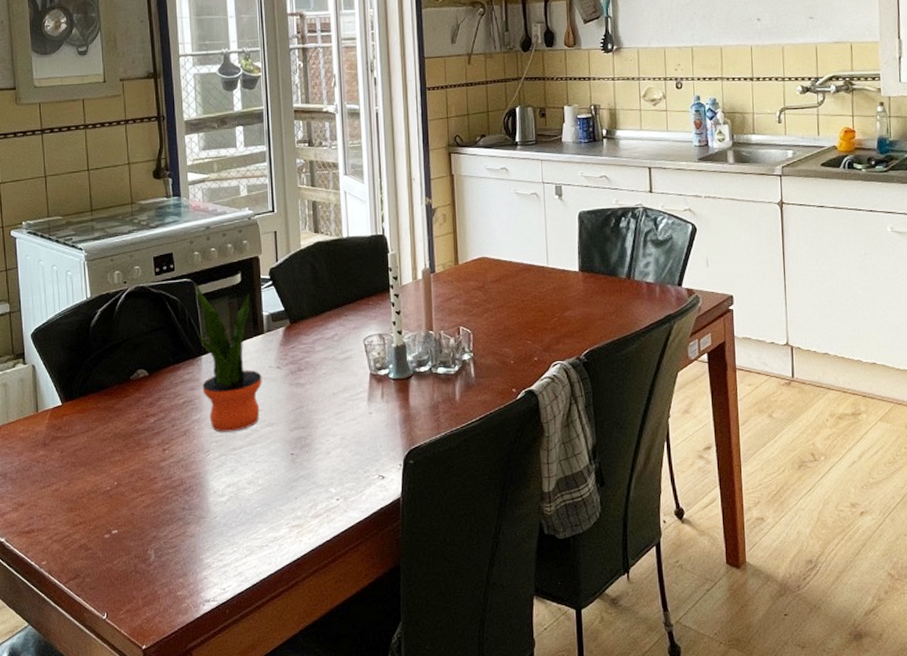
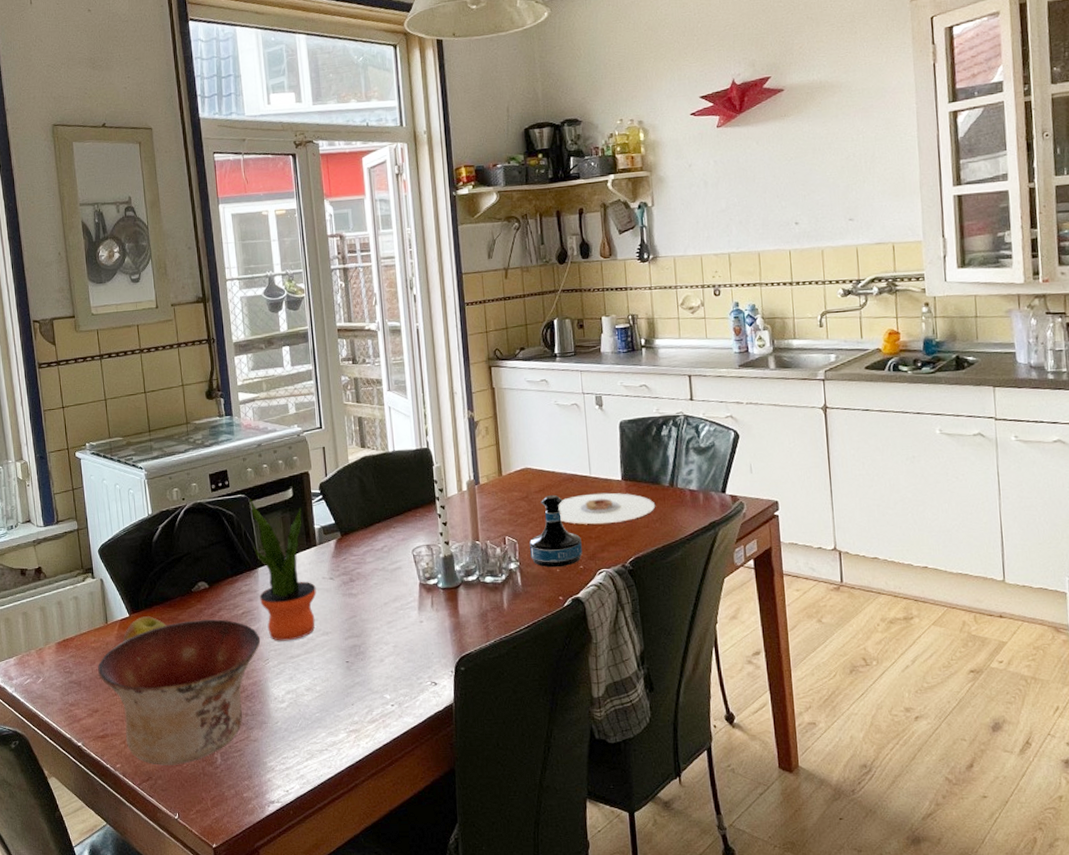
bowl: none [26,409,202,562] -> present [98,619,261,765]
apple: none [54,405,102,432] -> present [123,616,167,642]
tequila bottle: none [484,284,537,359] -> present [530,494,582,568]
plate: none [514,284,612,316] -> present [558,492,656,525]

